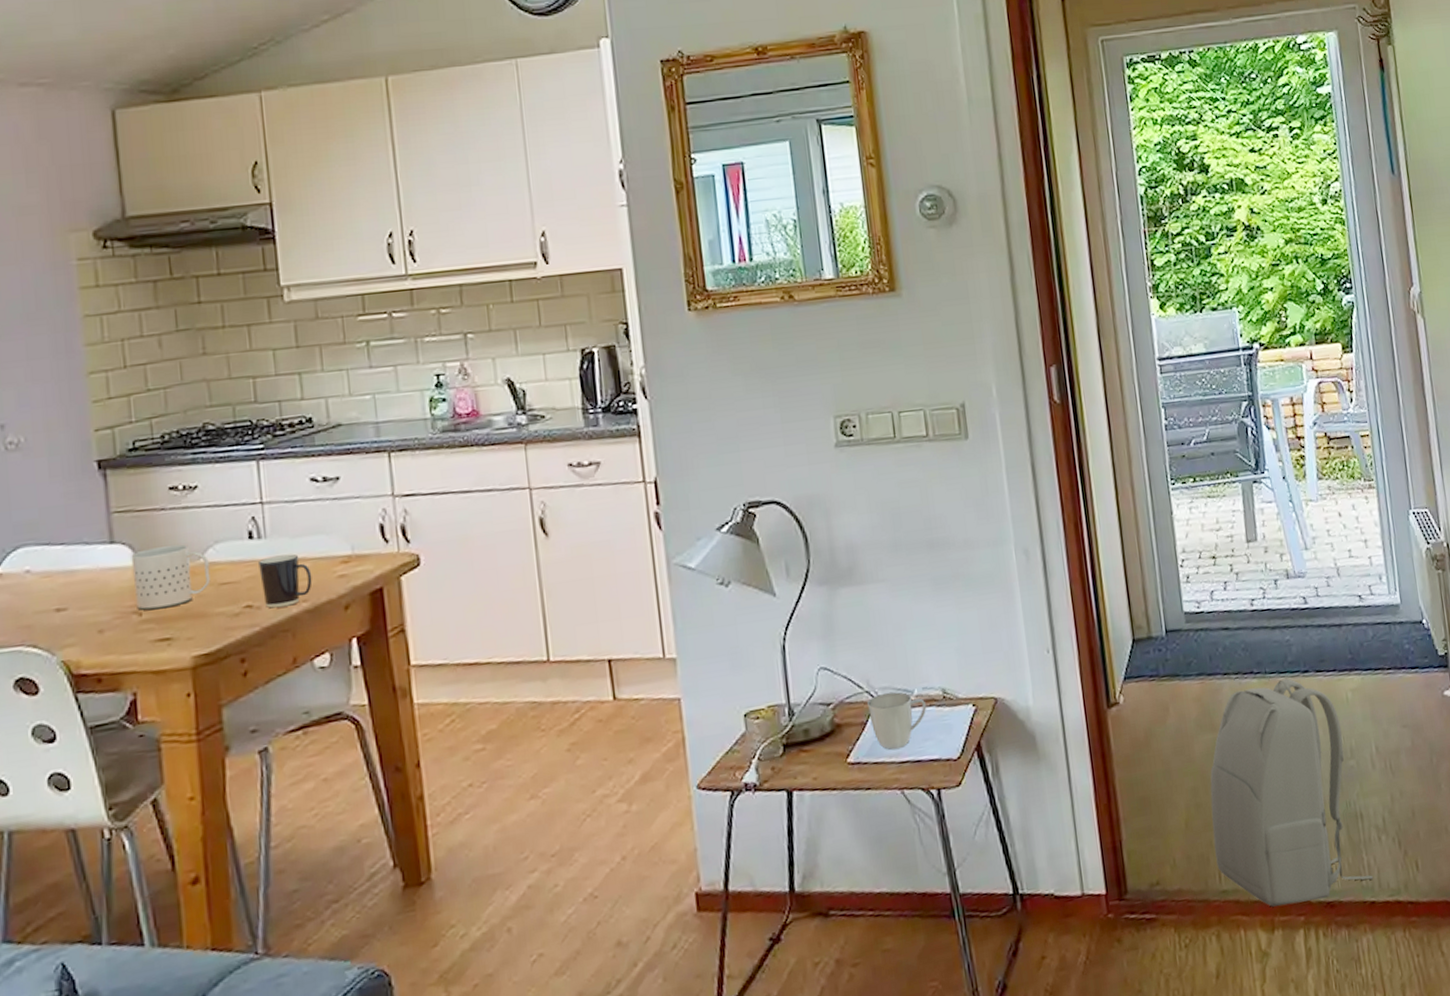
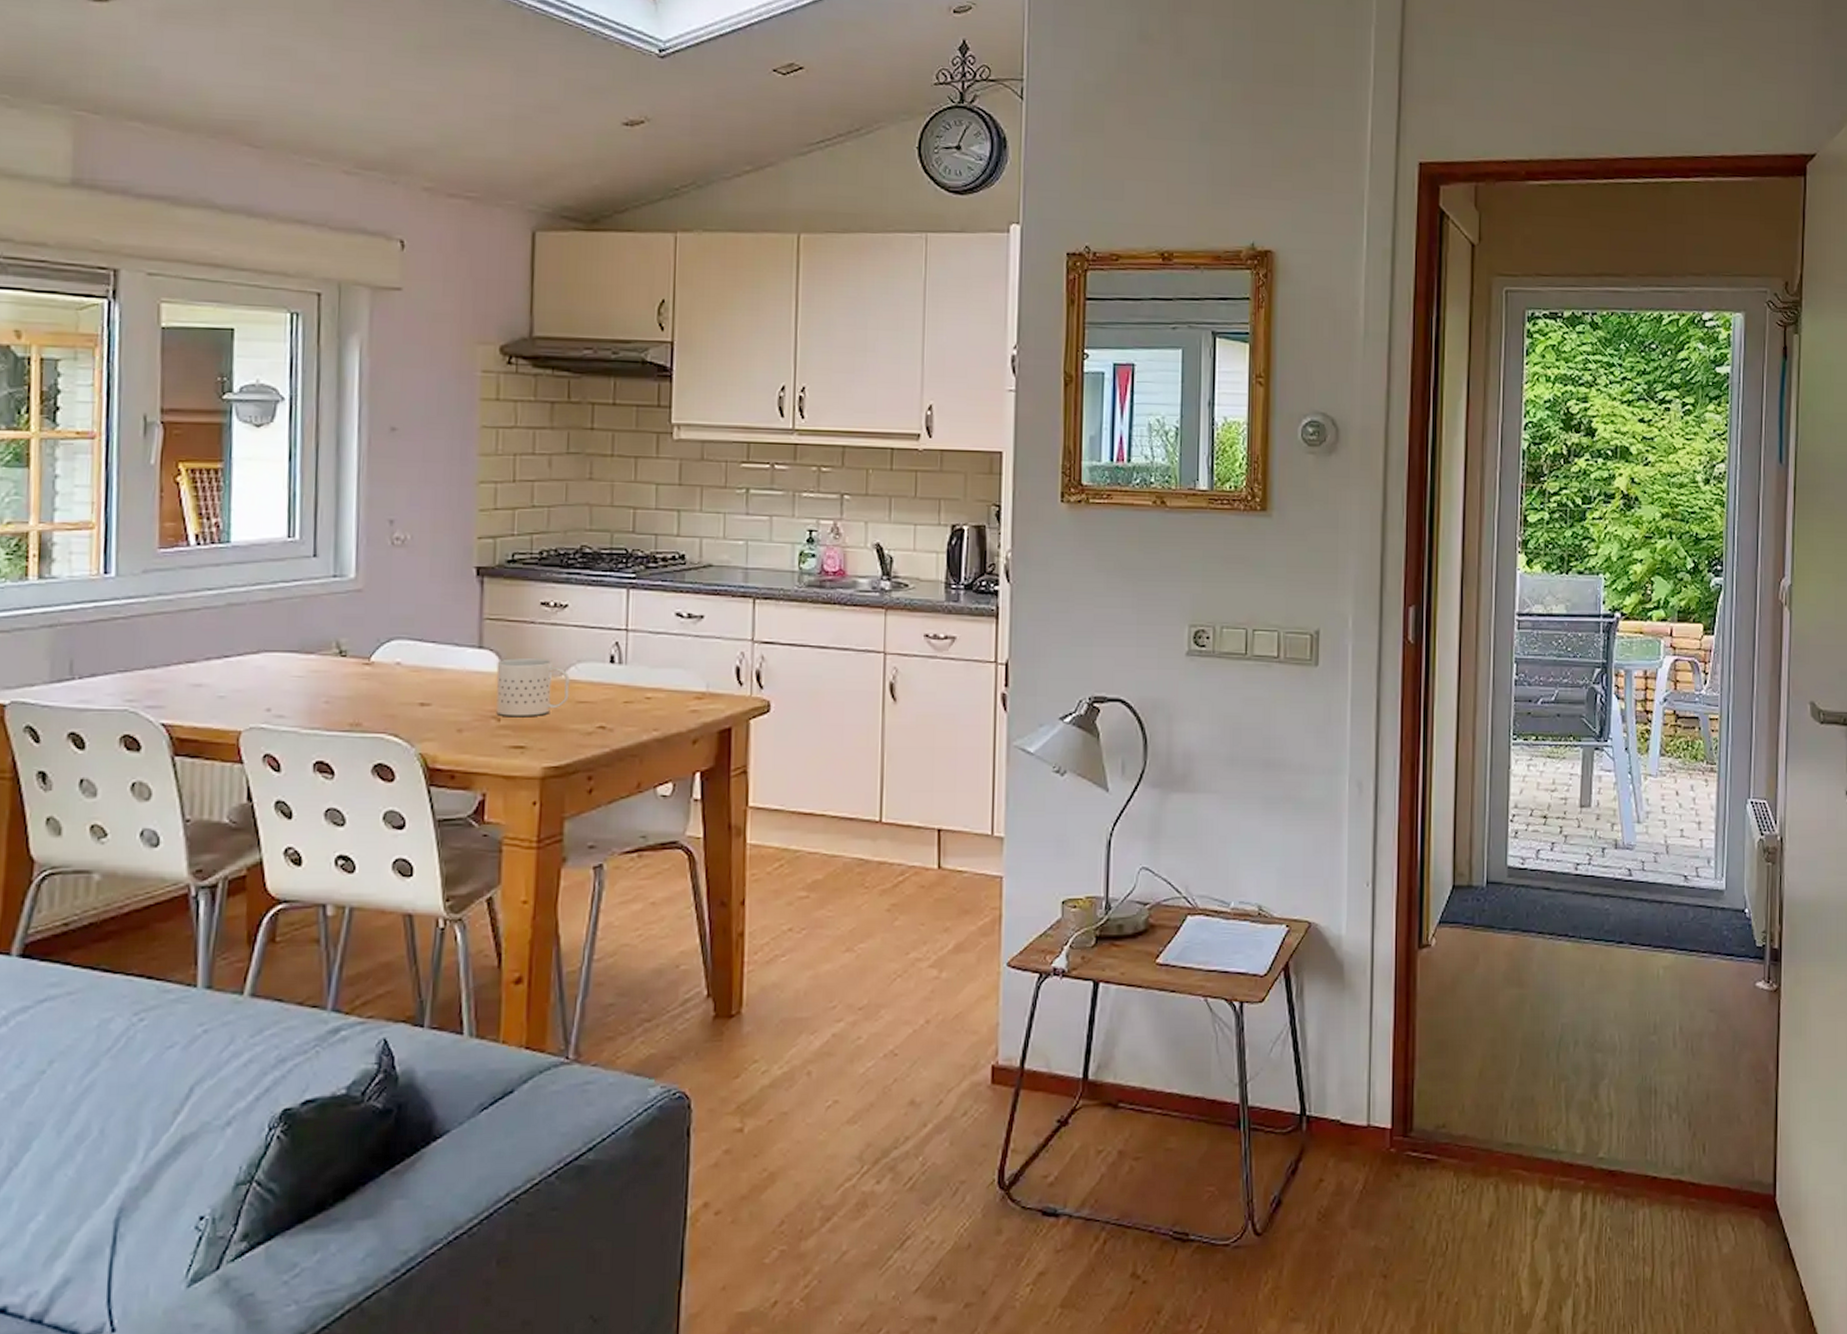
mug: present [258,554,313,609] -> none [616,683,666,732]
mug: present [867,692,927,751] -> none [1183,902,1241,958]
backpack: present [1210,678,1374,907] -> none [1505,946,1659,1168]

